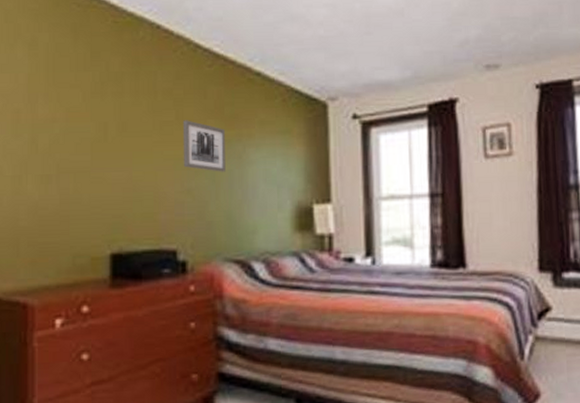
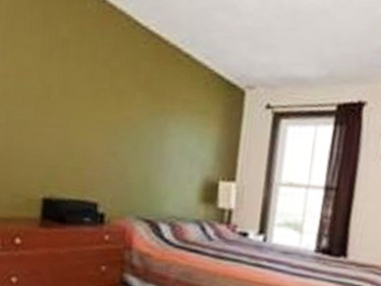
wall art: present [182,120,225,172] -> none [111,90,151,141]

